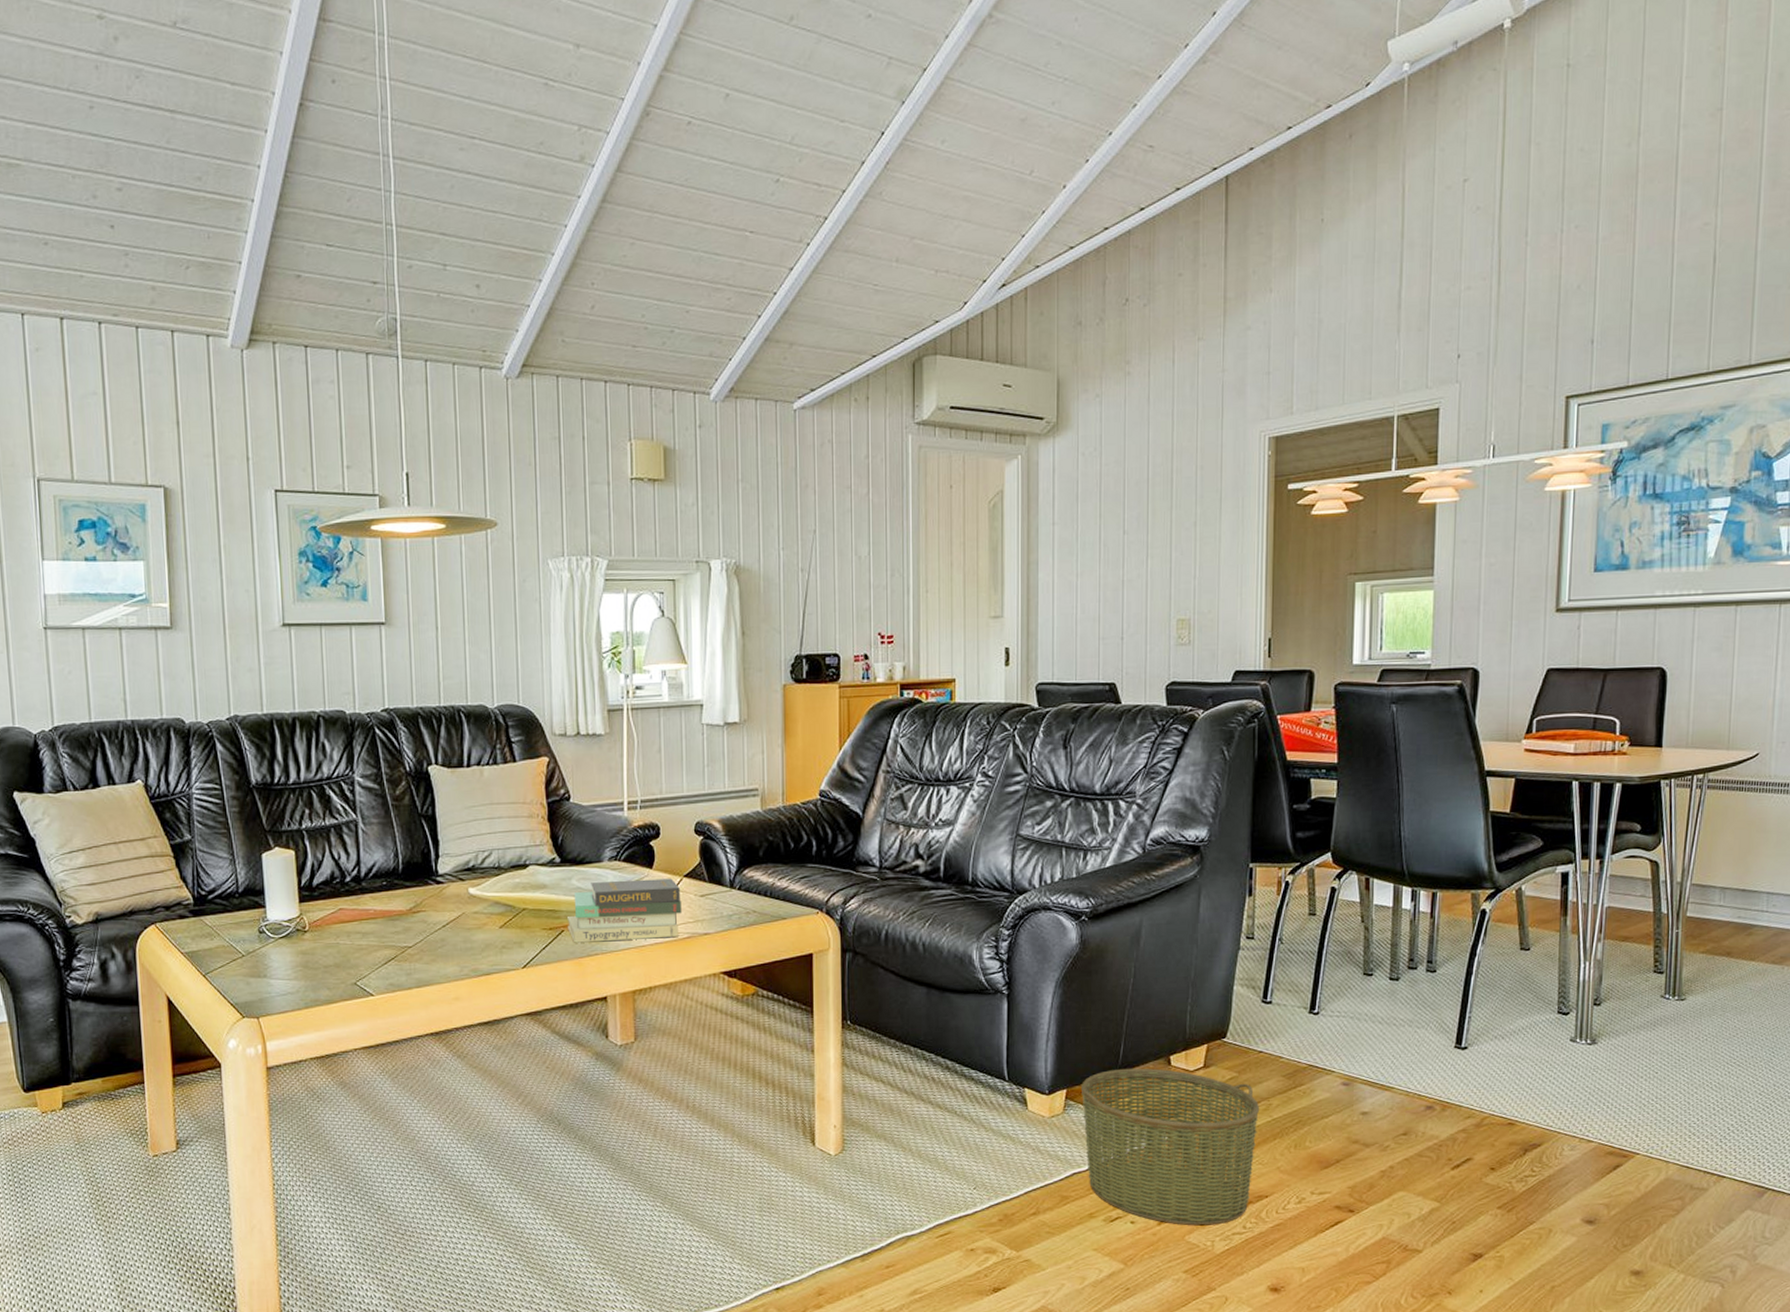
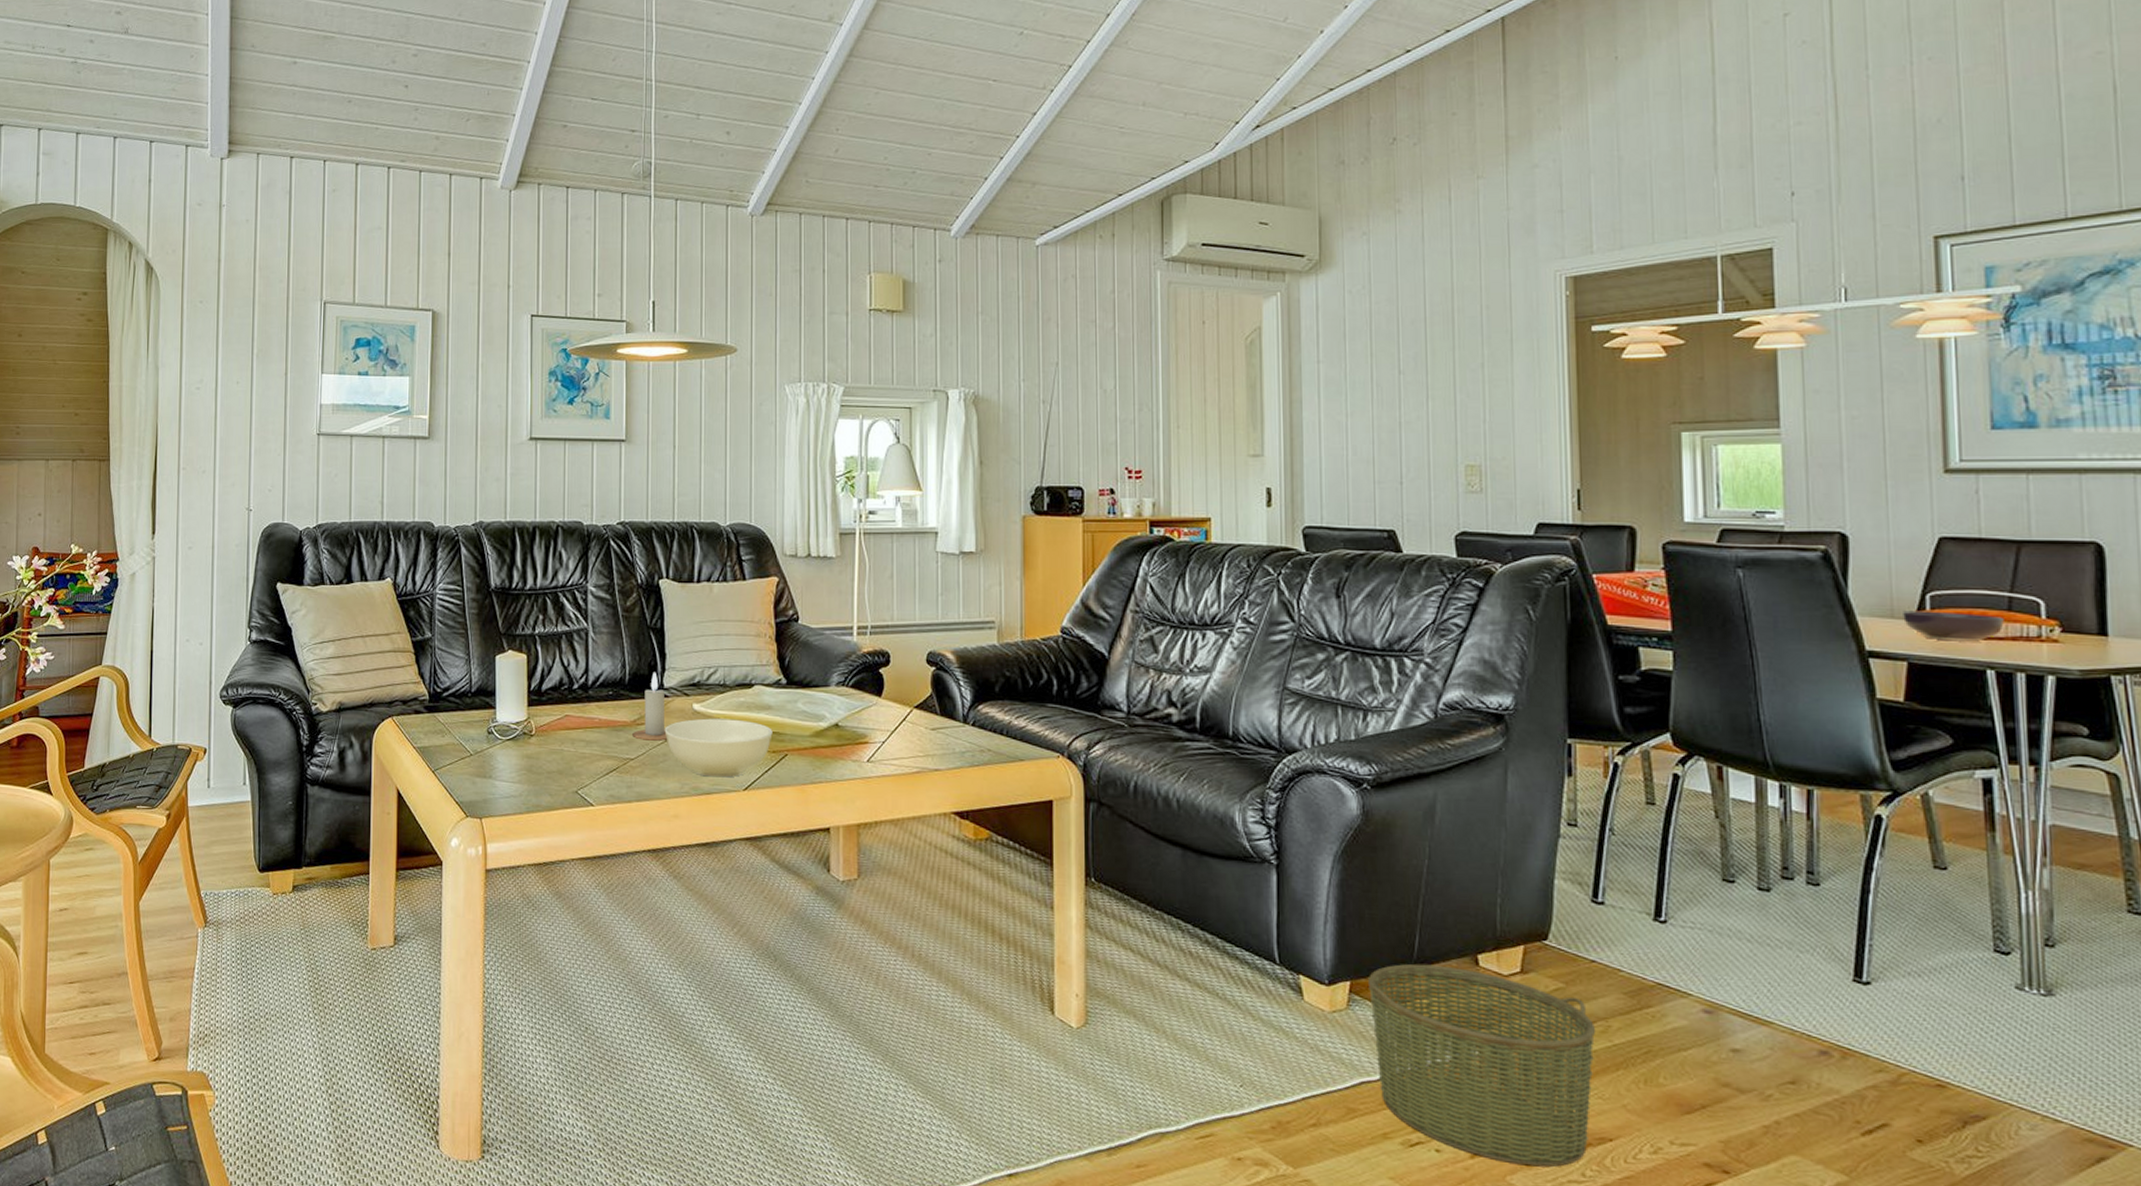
candle: none [409,859,444,928] -> present [632,672,667,741]
bowl: none [441,900,549,958] -> present [664,718,773,778]
books: present [566,878,682,943] -> none [790,706,911,771]
bowl: none [1514,733,1589,759] -> present [1901,610,2004,642]

